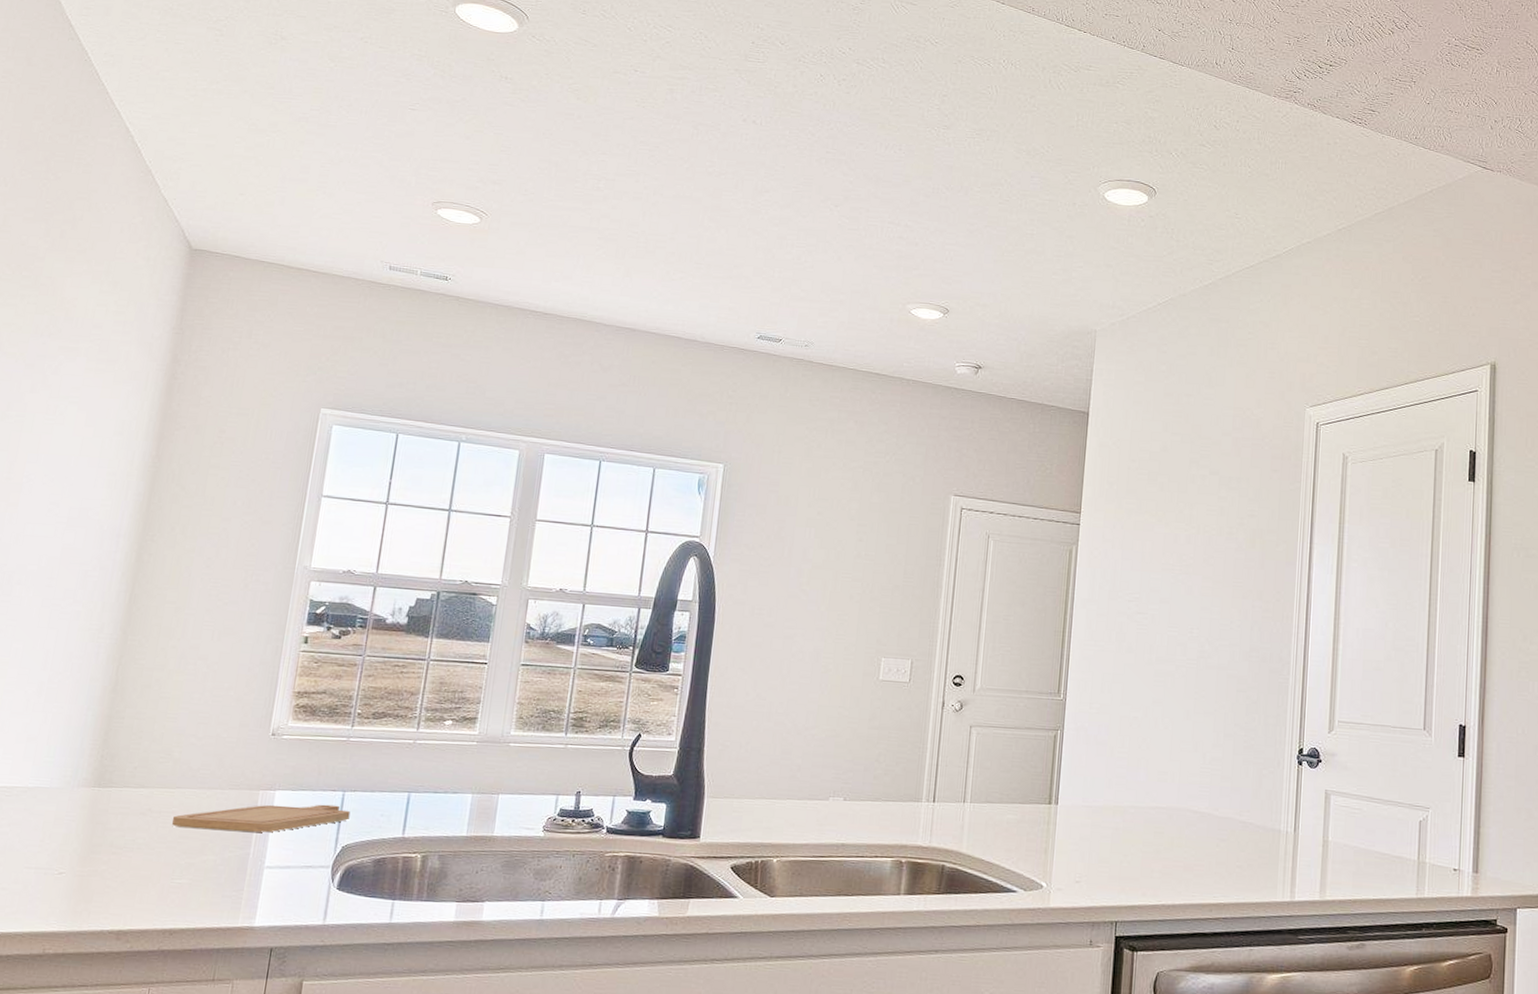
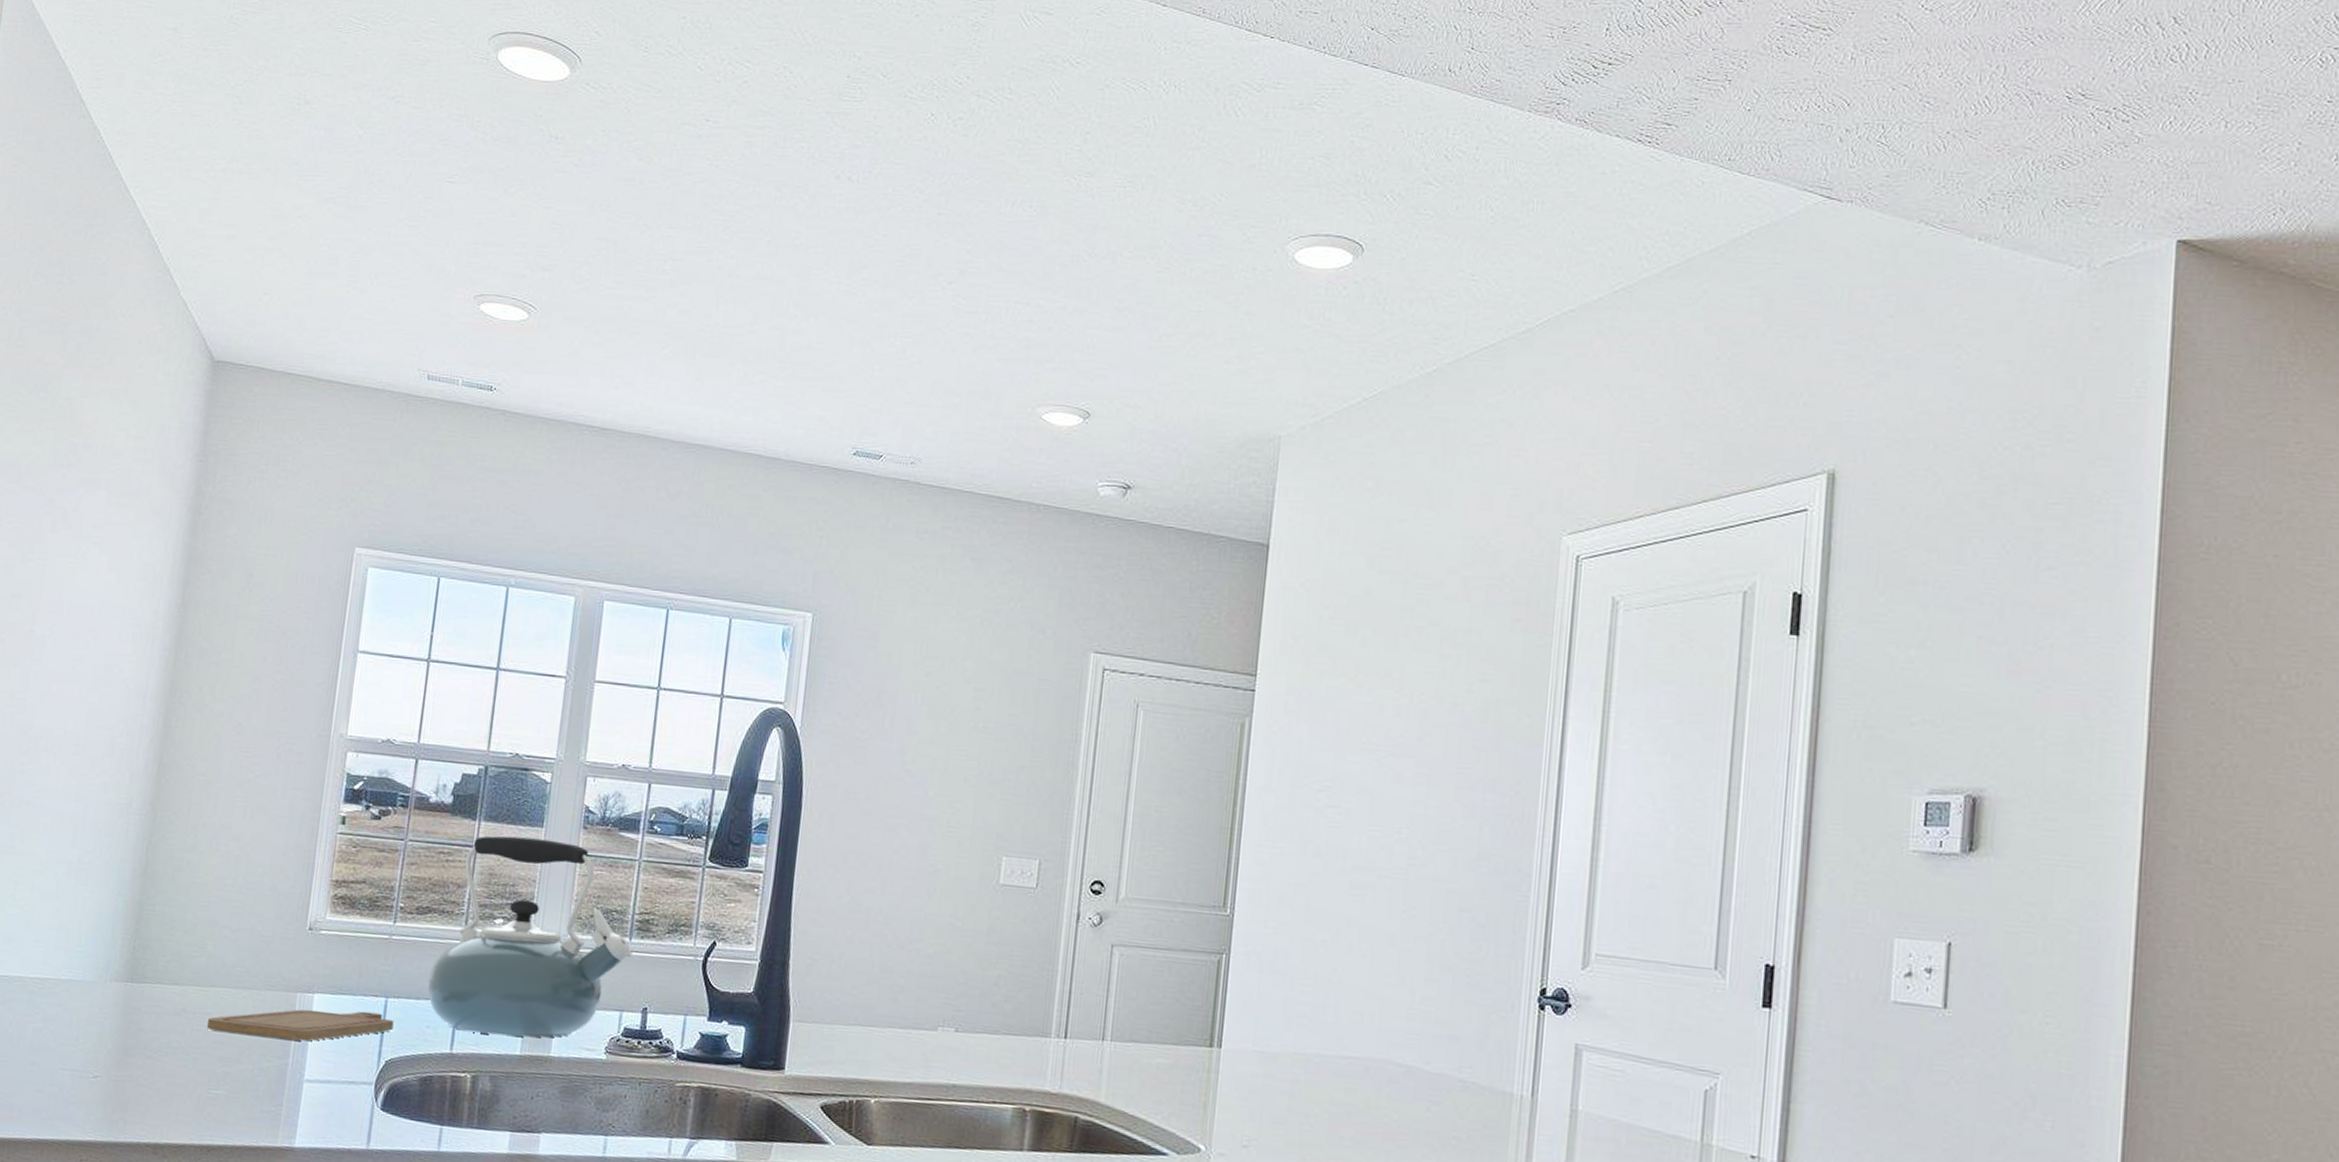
kettle: none [382,650,567,821] -> present [428,836,632,1038]

